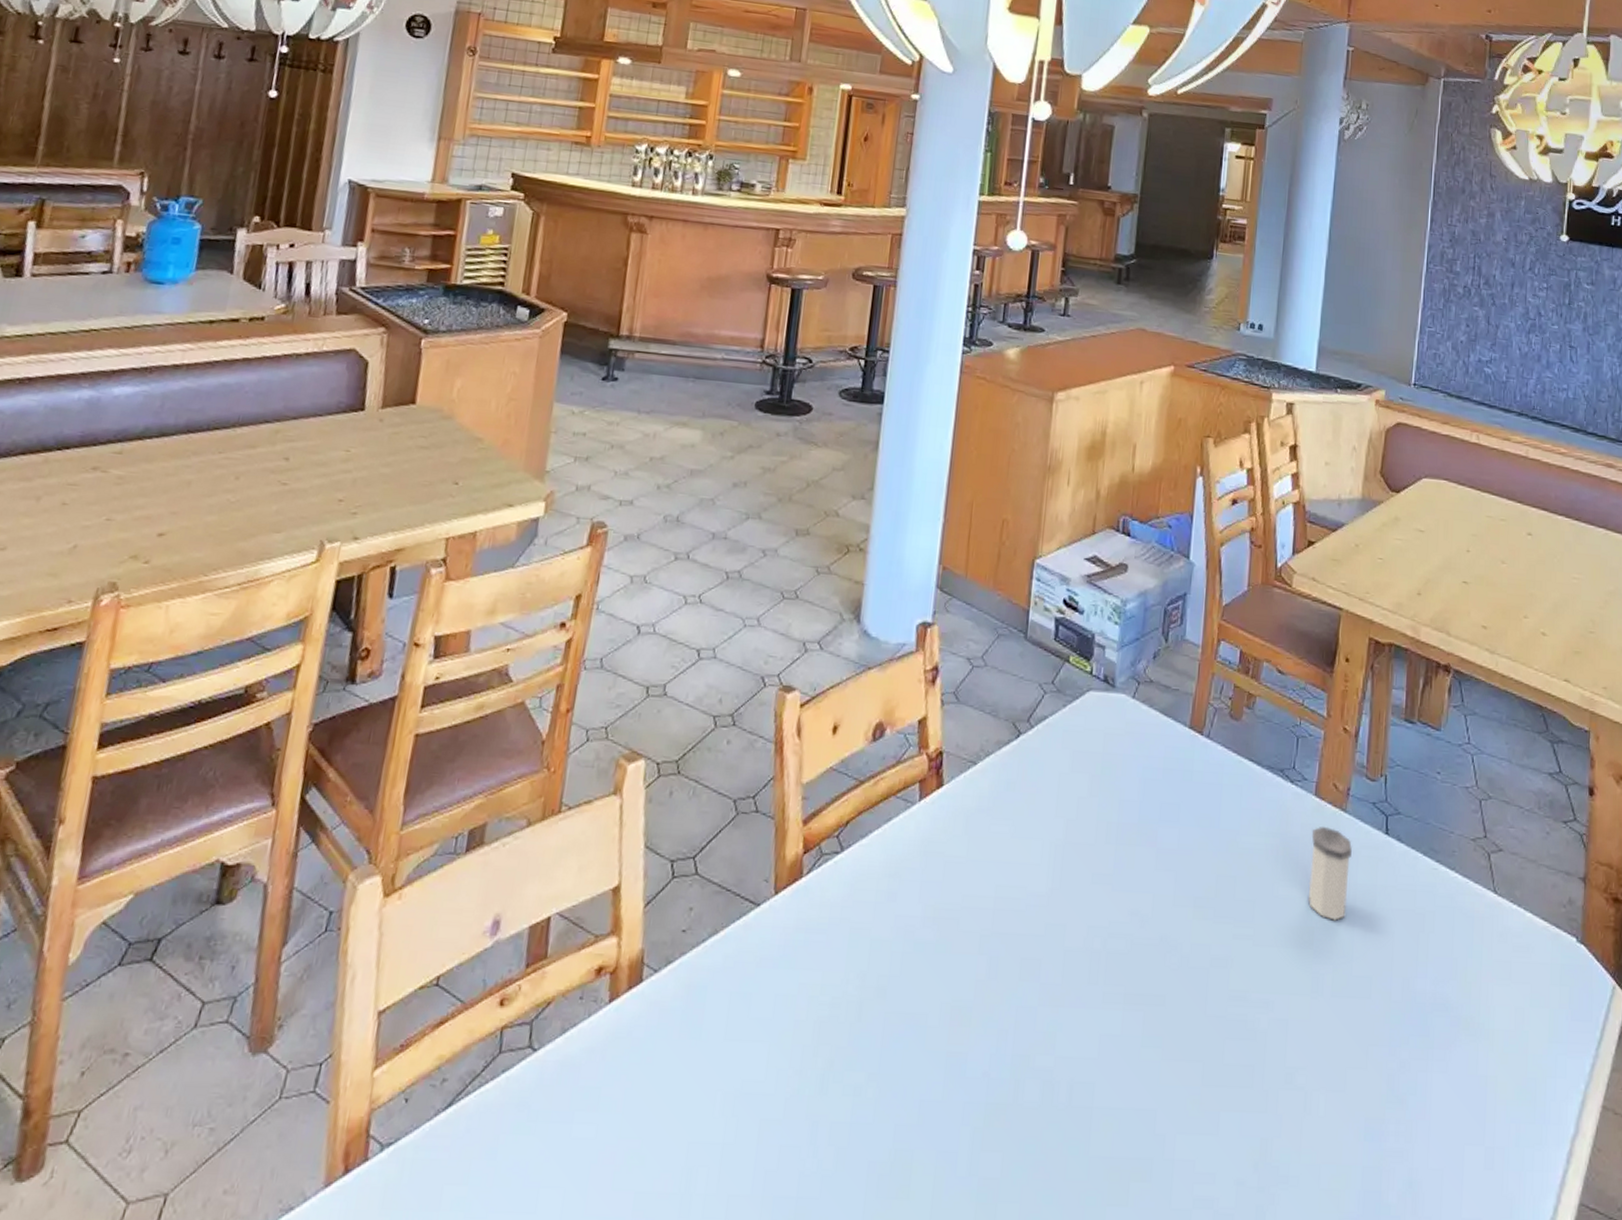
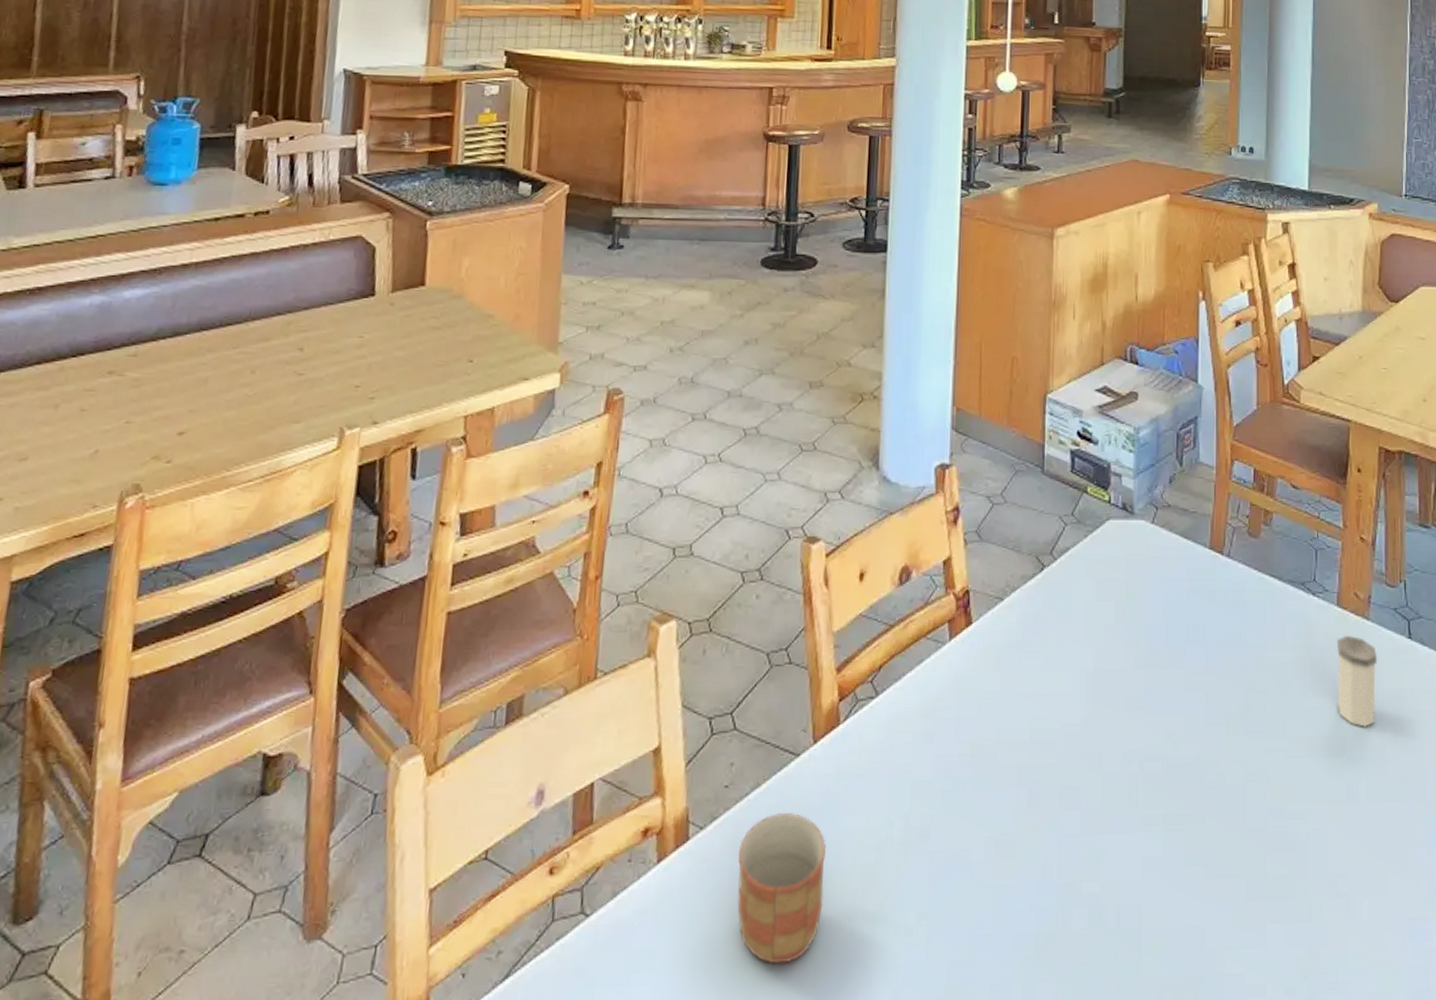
mug: none [686,961,780,1114] -> present [737,812,826,964]

